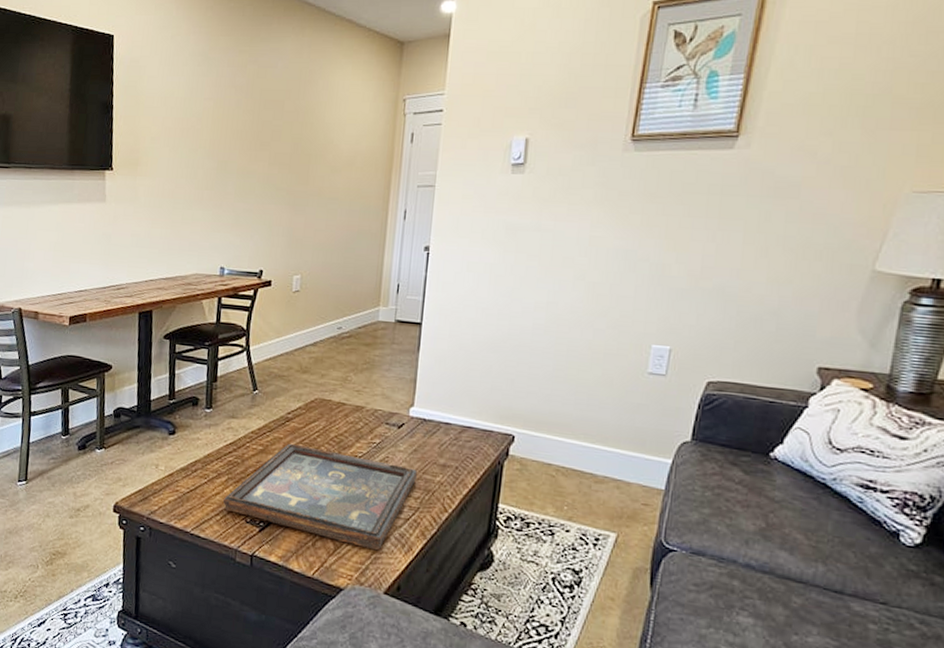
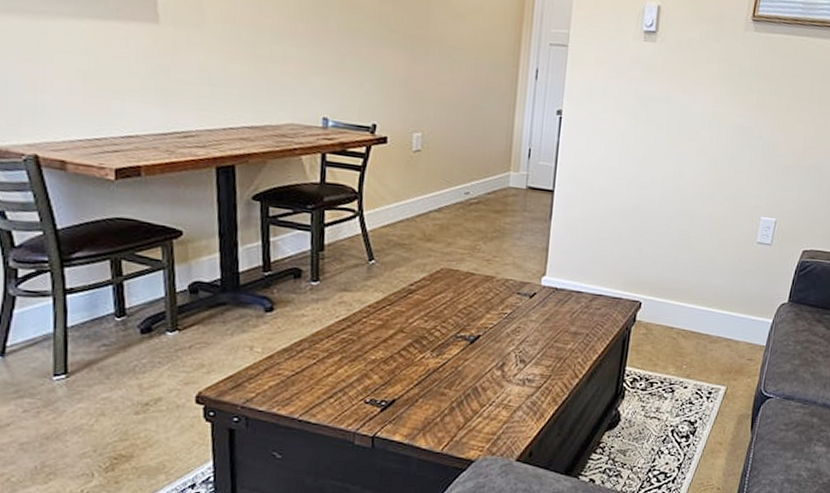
decorative tray: present [223,443,417,551] -> none [337,316,549,420]

